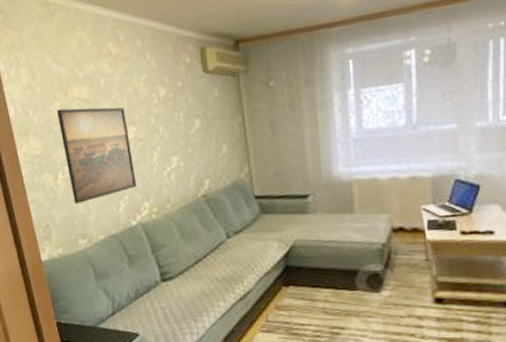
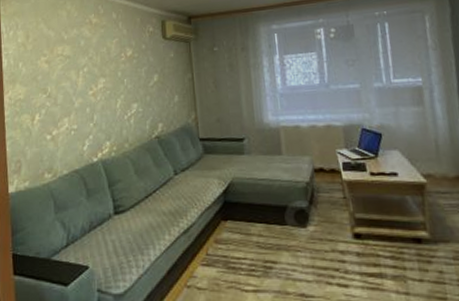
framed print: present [56,107,138,204] -> none [42,62,102,141]

